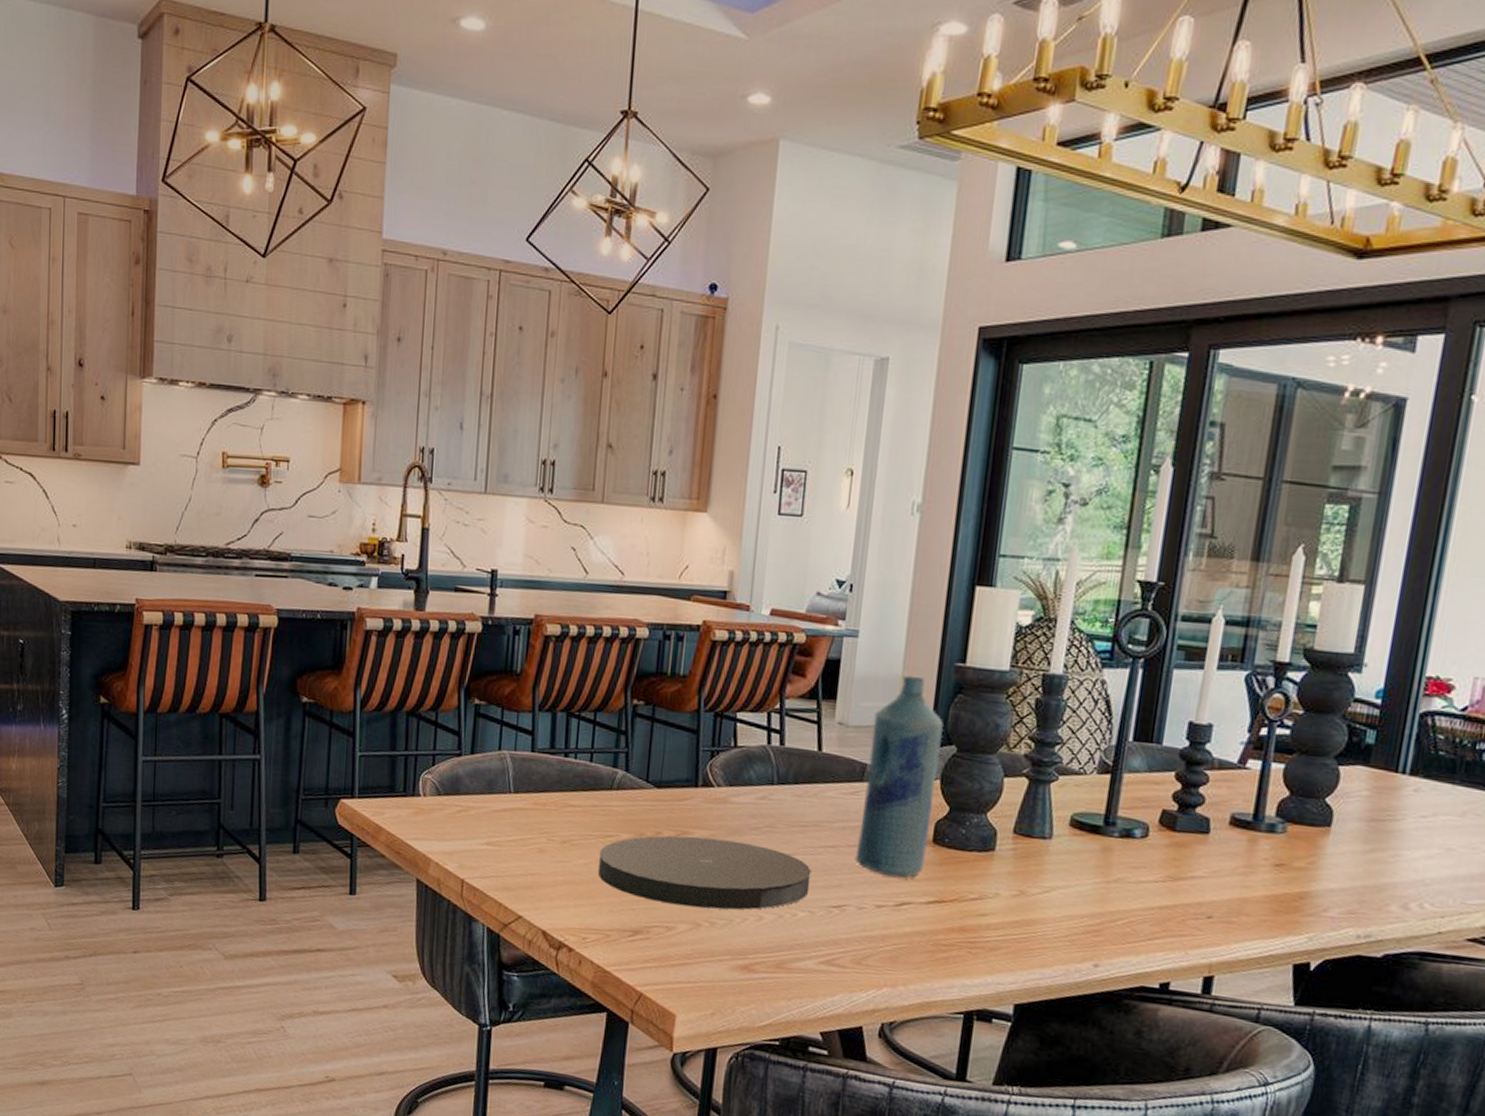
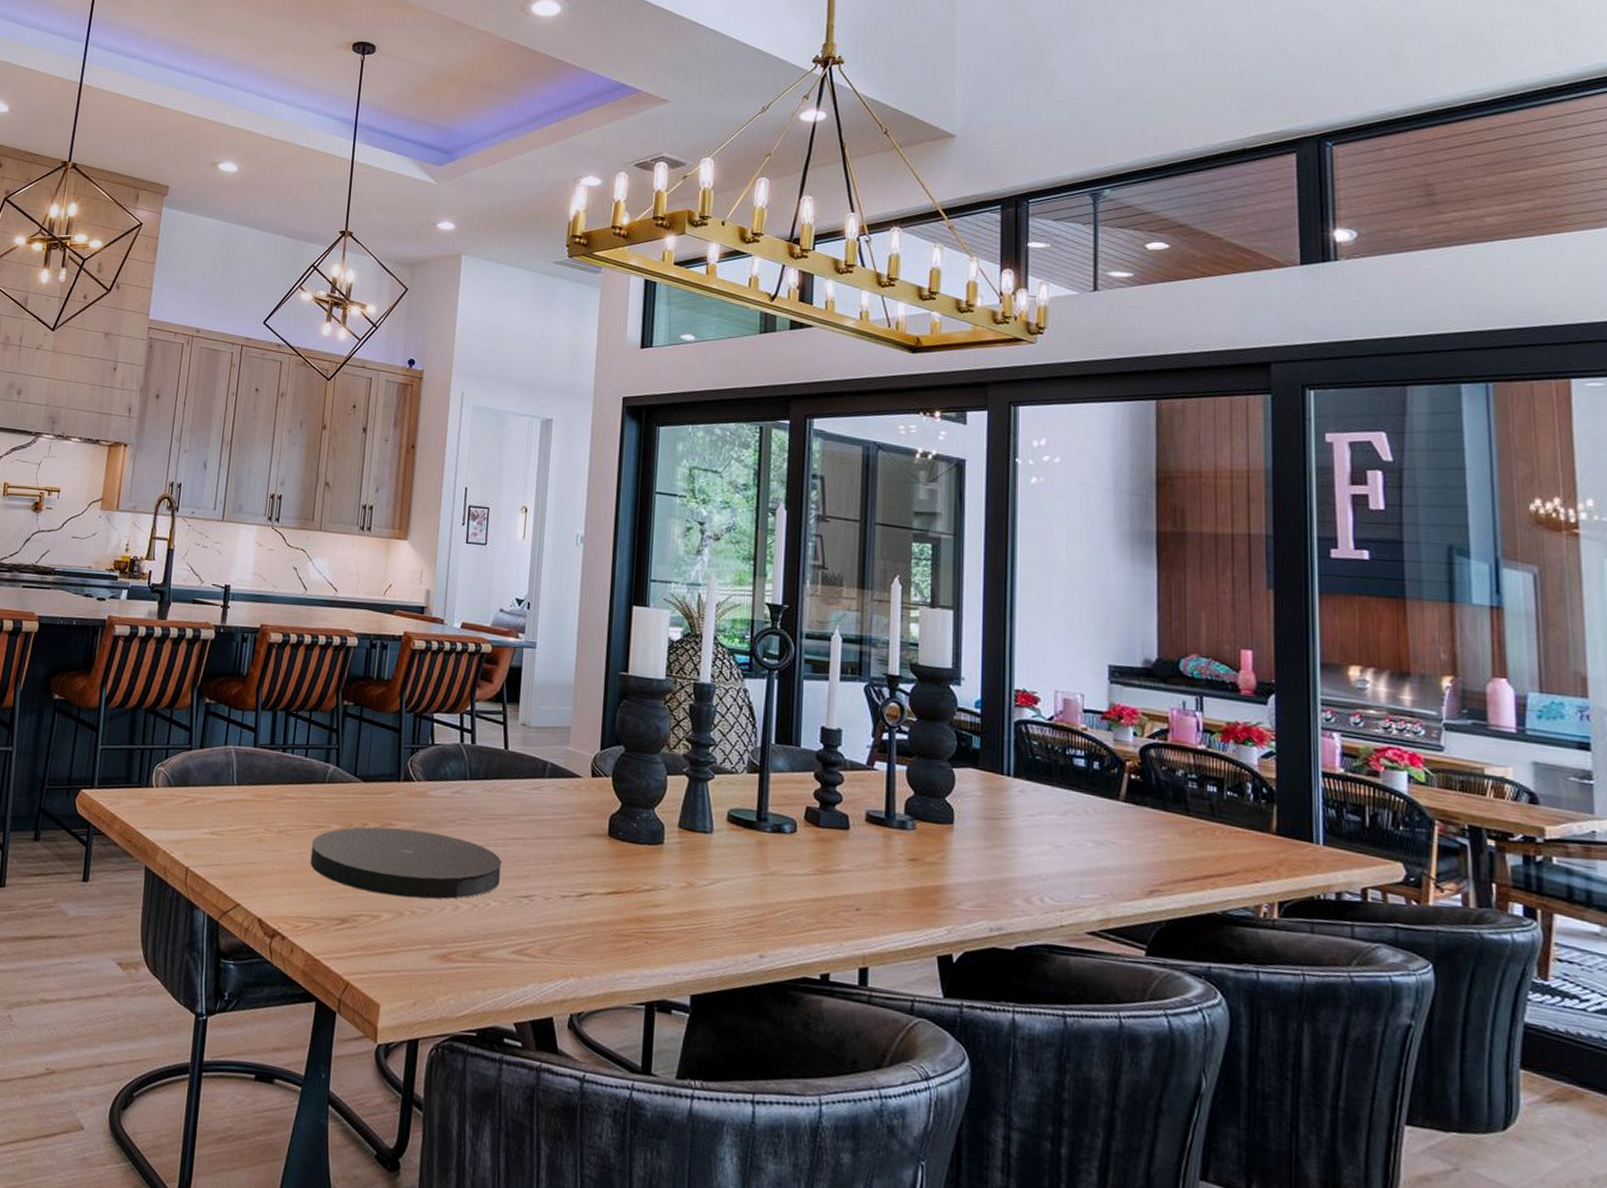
bottle: present [854,675,944,879] -> none [540,682,613,870]

